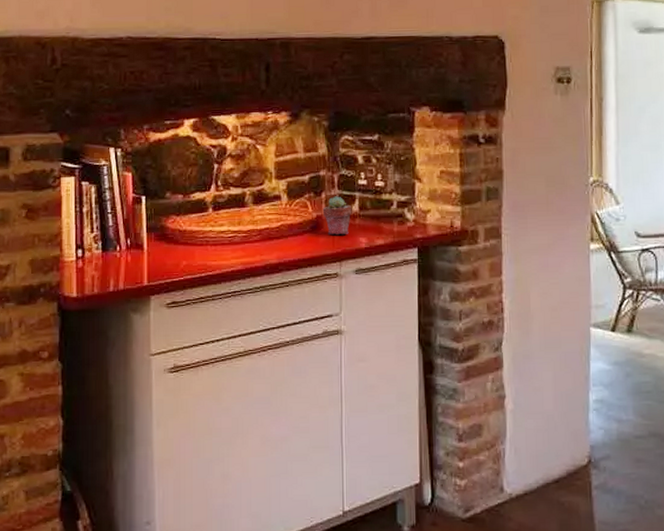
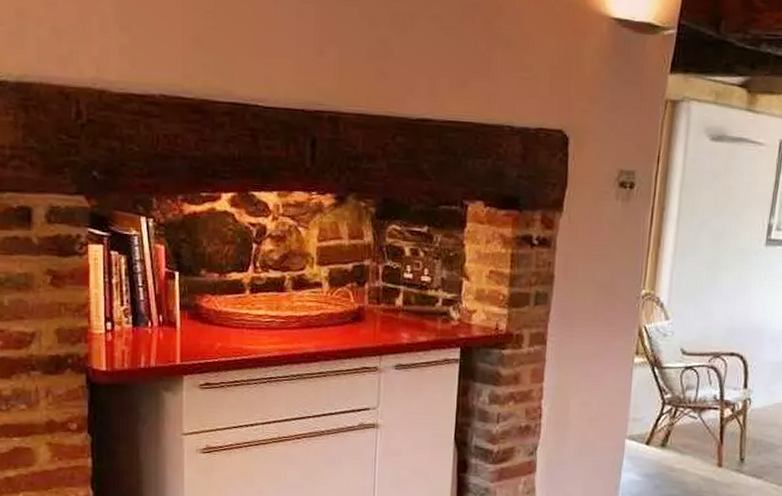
potted succulent: present [322,196,352,235] -> none [365,288,396,328]

